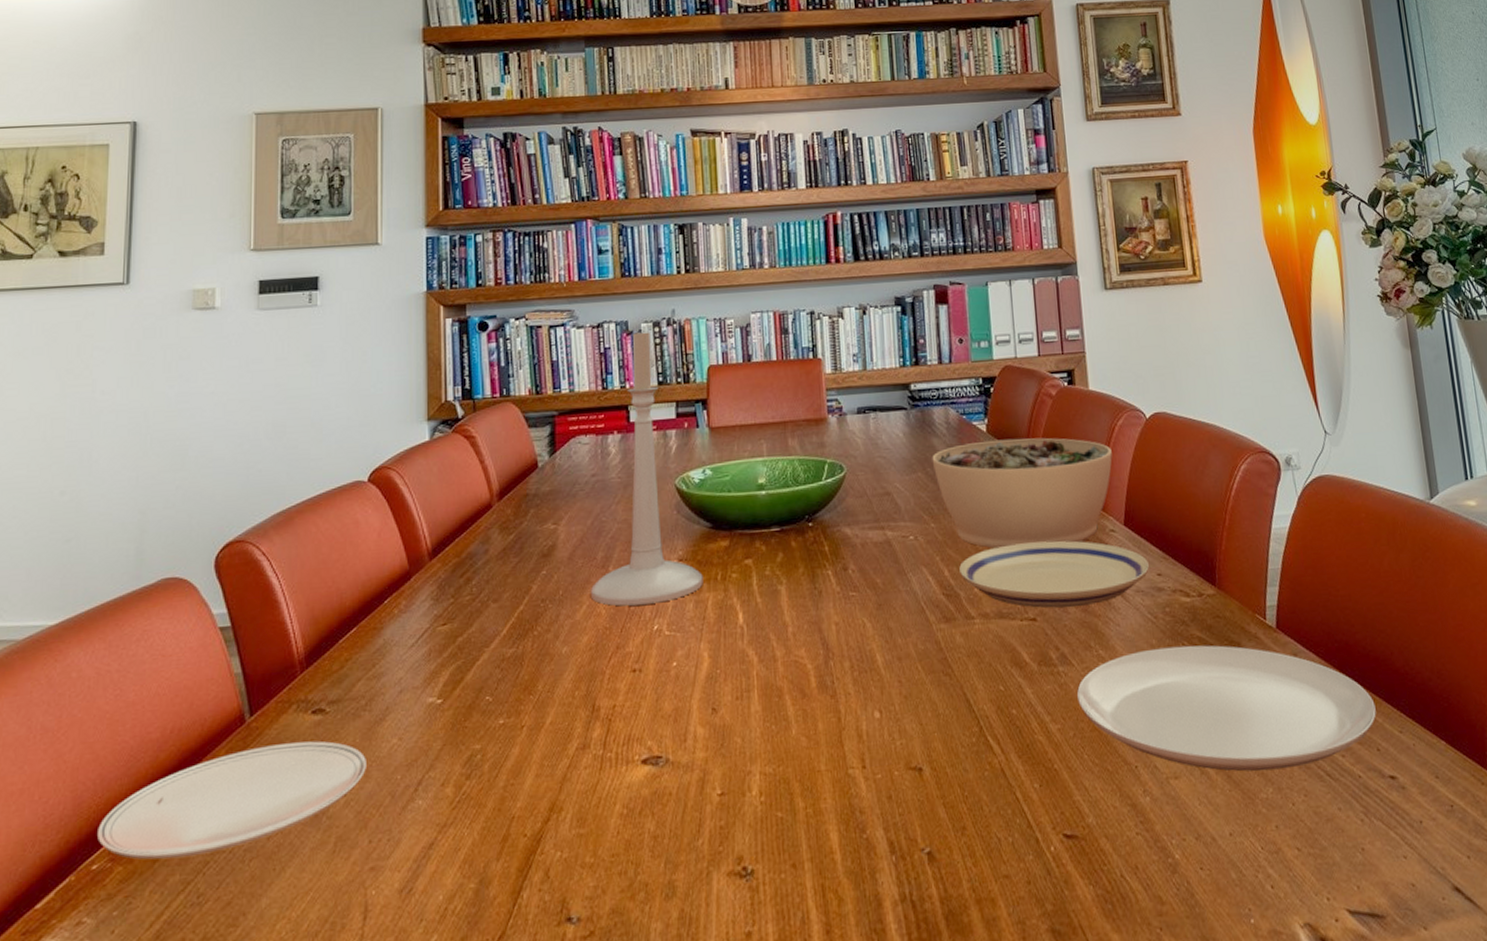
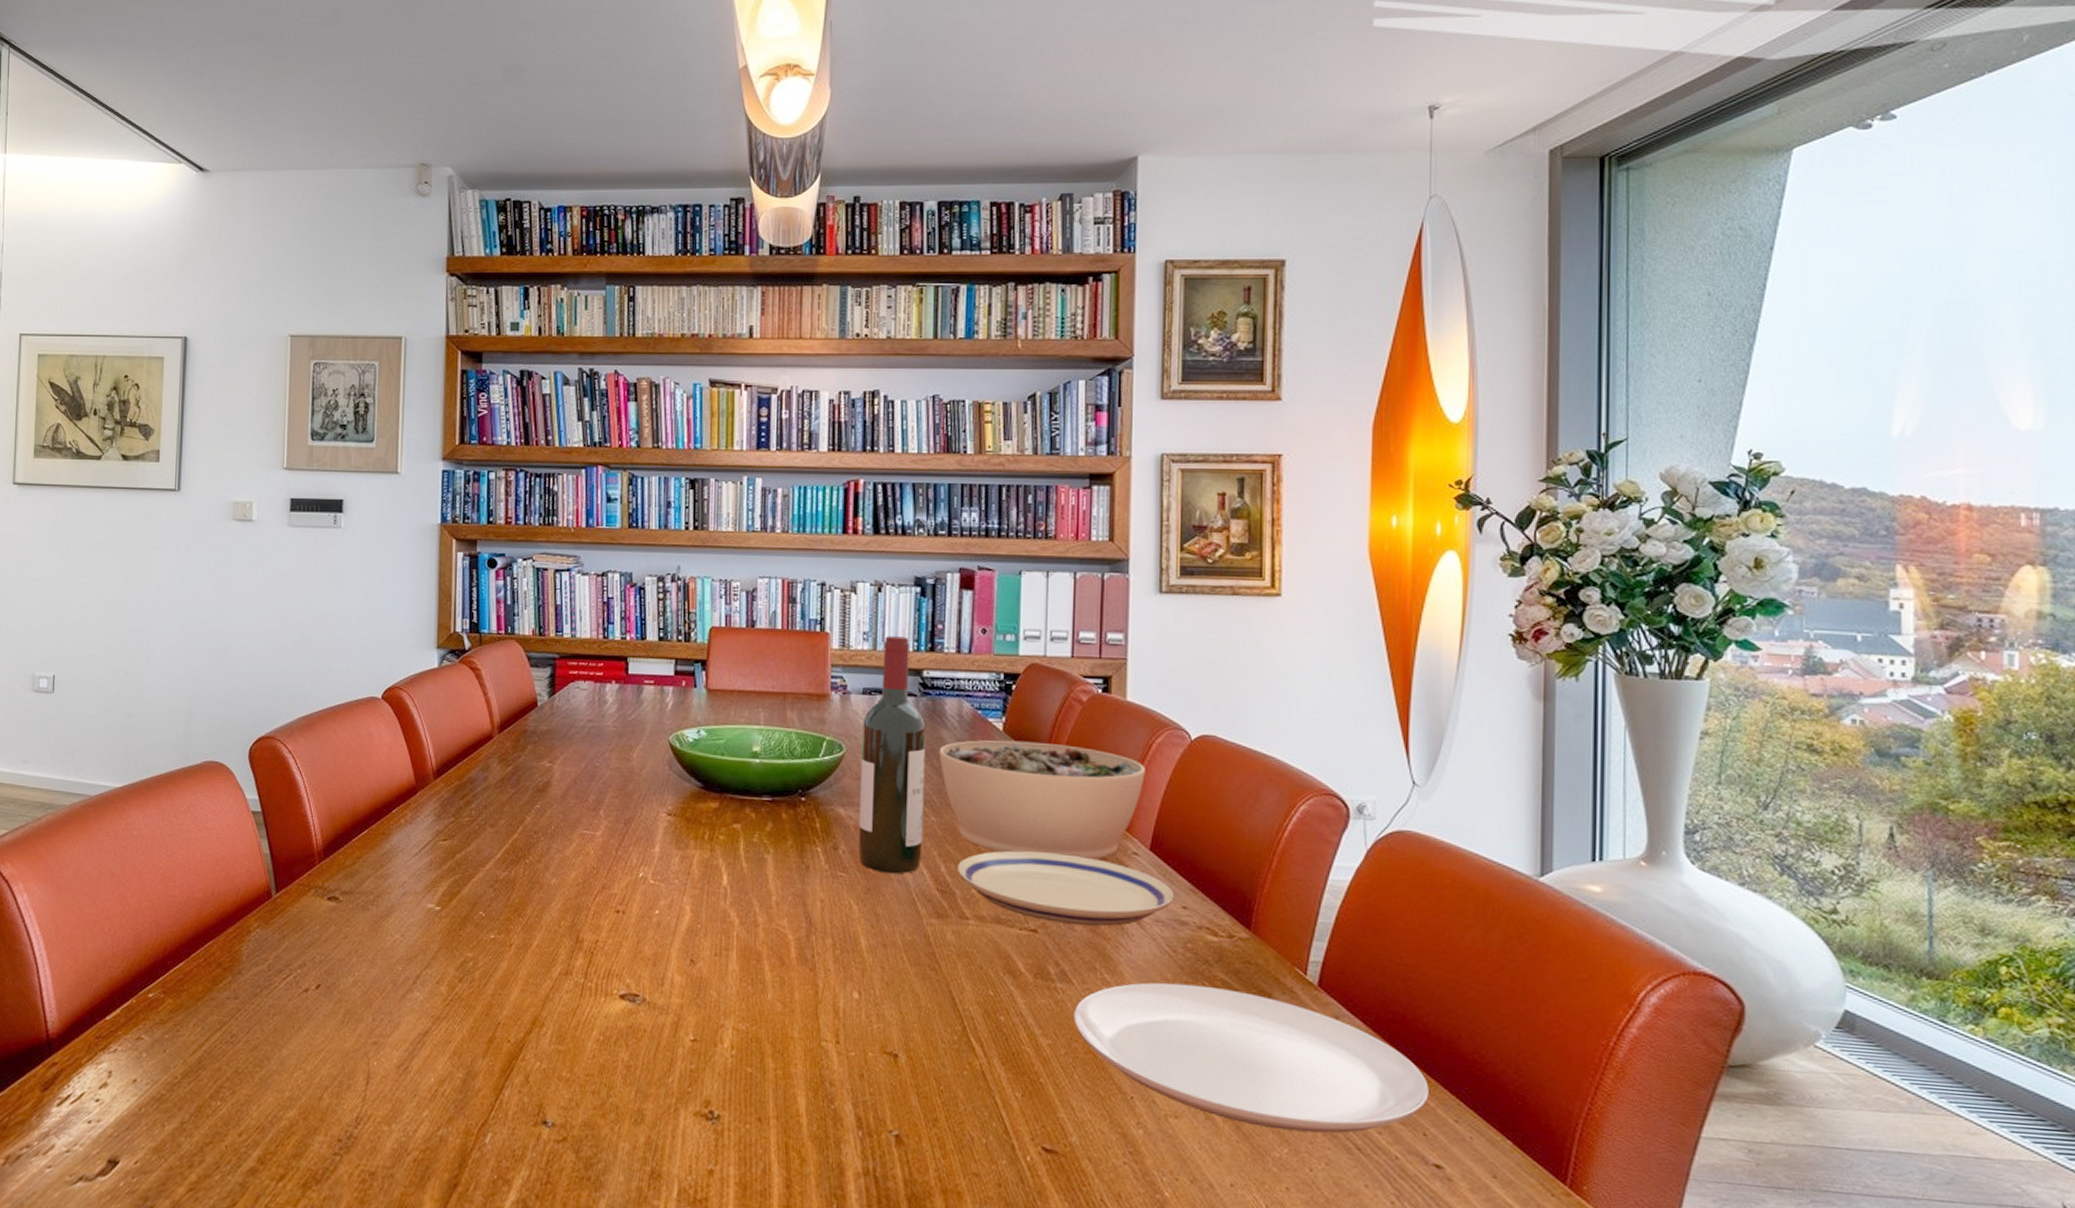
plate: present [97,741,366,860] -> none [153,920,373,1003]
candlestick: present [590,329,703,606] -> none [580,583,690,852]
wine bottle: none [860,354,926,586] -> present [858,636,926,874]

